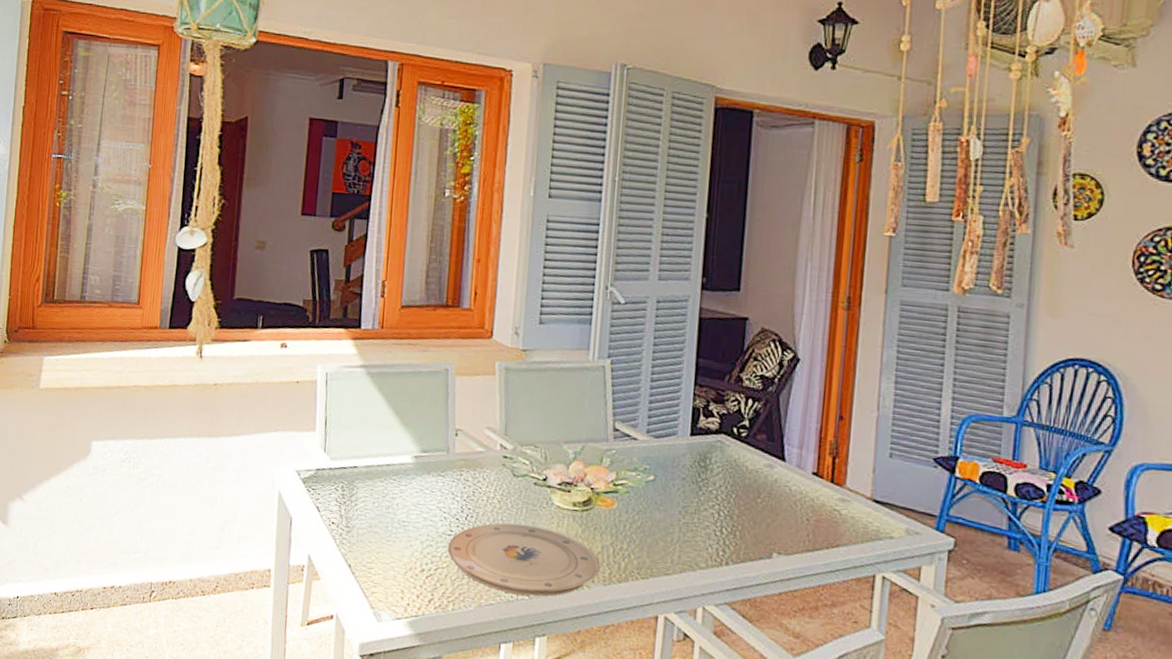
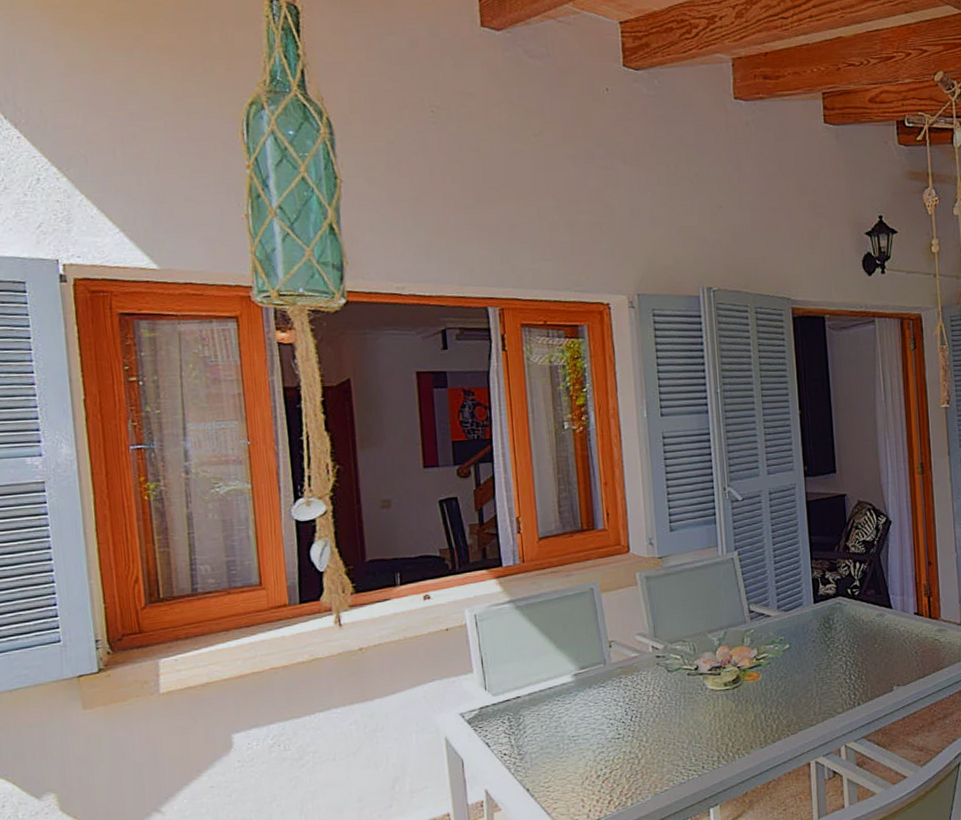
plate: present [447,522,600,597] -> none [618,711,756,777]

